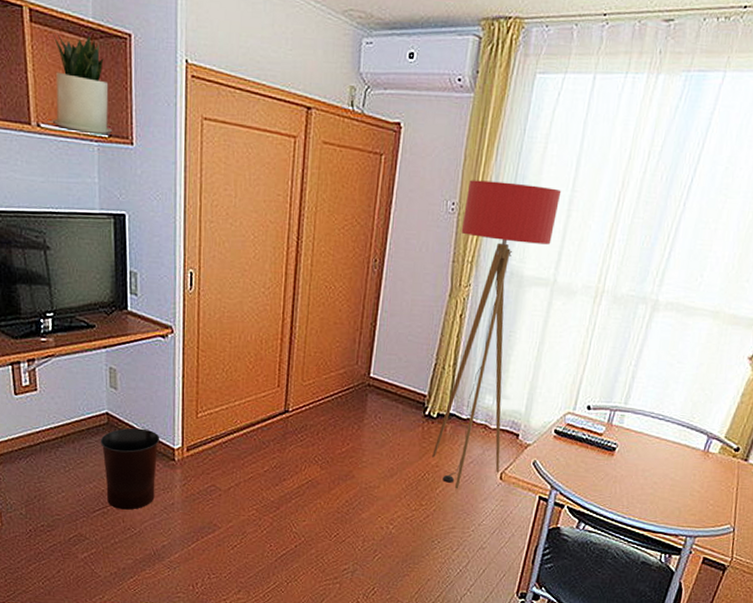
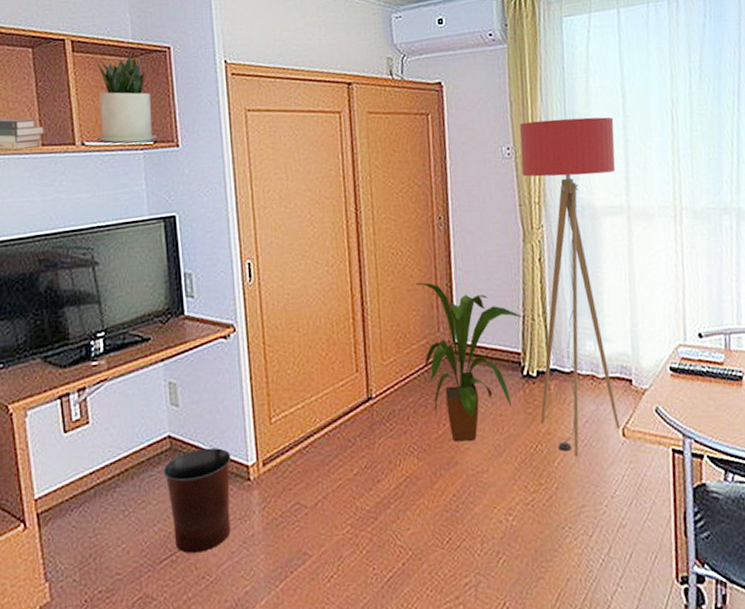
house plant: none [339,317,435,461] -> present [415,282,523,442]

